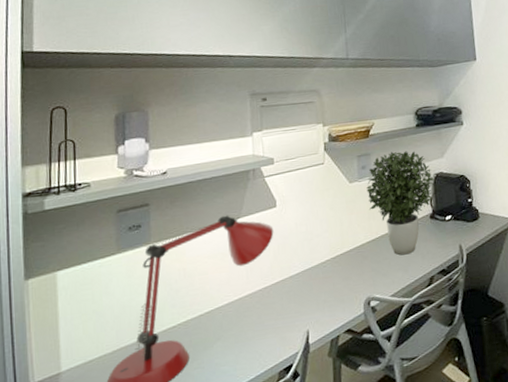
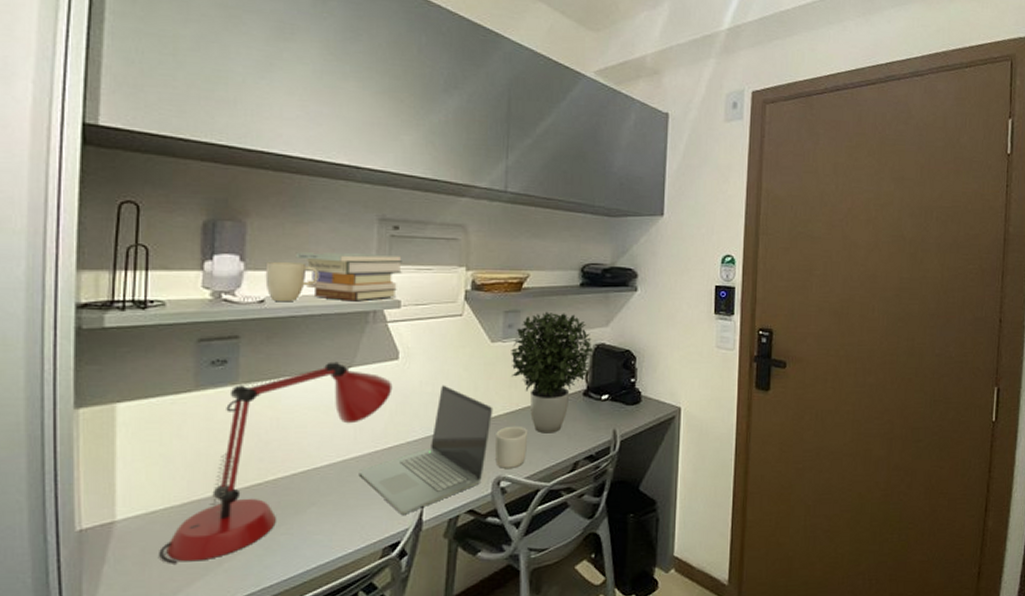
mug: none [165,137,207,172] -> present [265,261,318,302]
books: none [188,122,272,165] -> present [295,252,402,302]
laptop: none [253,223,358,340] -> present [358,385,493,515]
mug: none [362,252,389,290] -> present [495,427,527,468]

